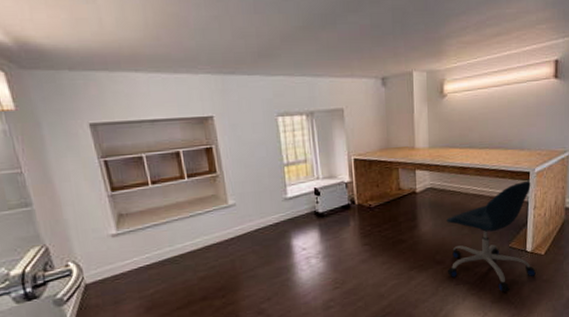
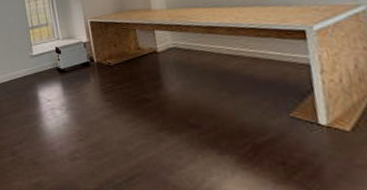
office chair: present [446,180,536,292] -> none [197,40,342,173]

